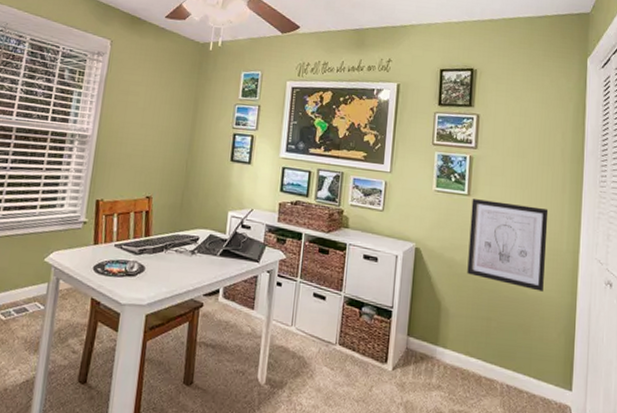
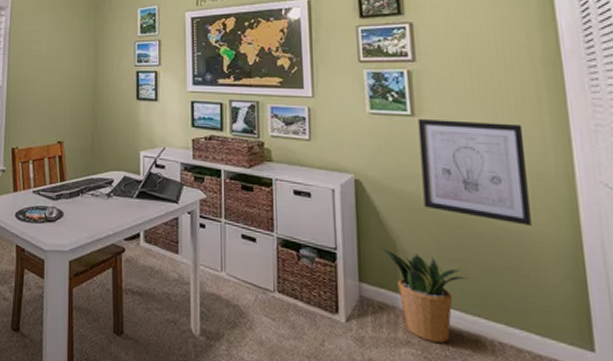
potted plant: none [429,307,492,386] -> present [382,248,469,343]

